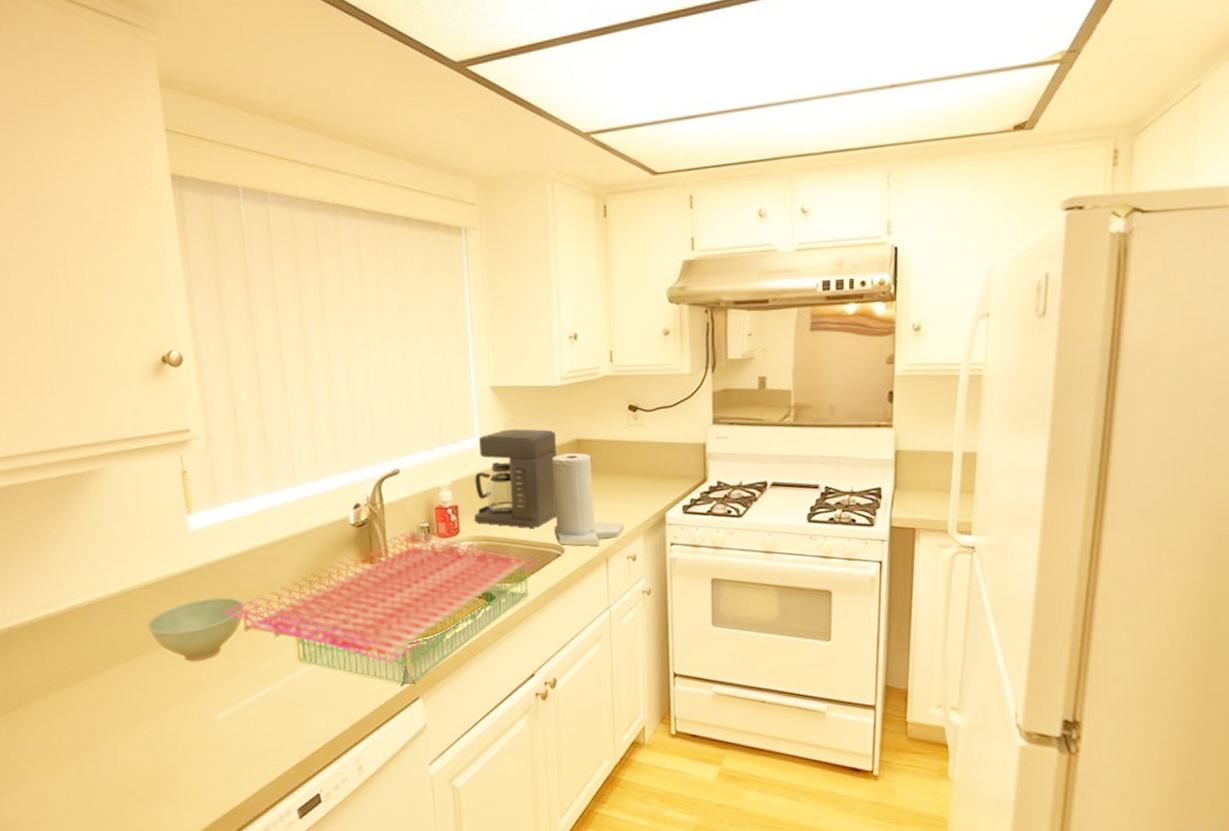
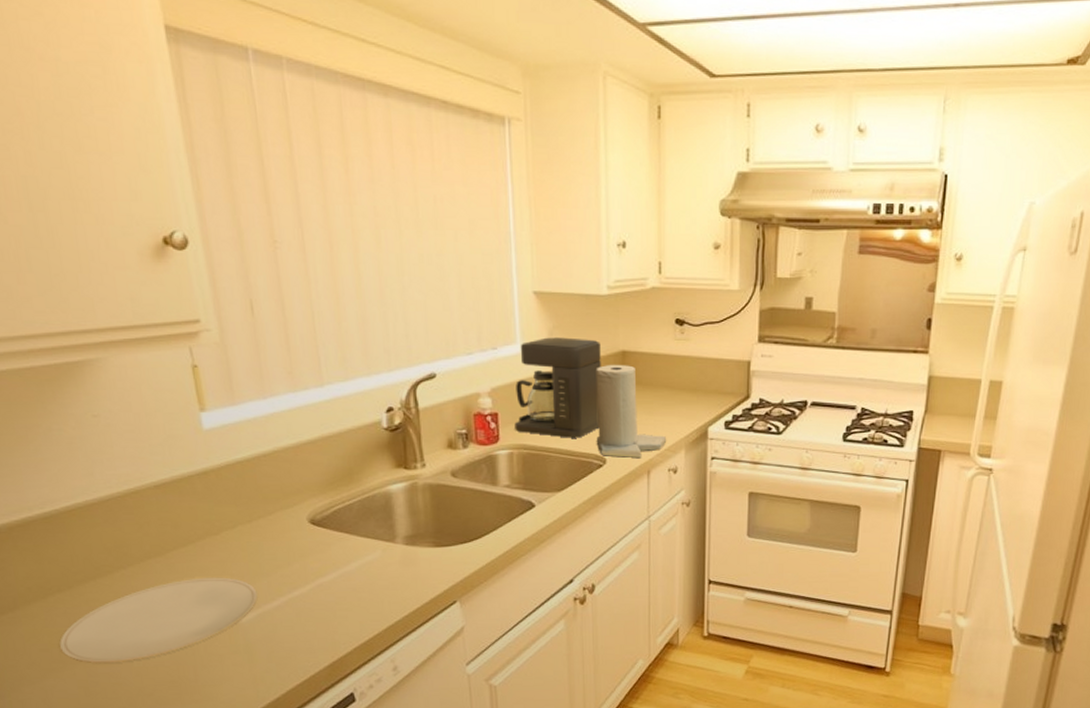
plate: none [55,674,232,762] -> present [59,577,258,664]
bowl: present [147,597,245,662] -> none [159,499,269,564]
dish rack: present [224,531,538,685] -> none [246,437,579,590]

